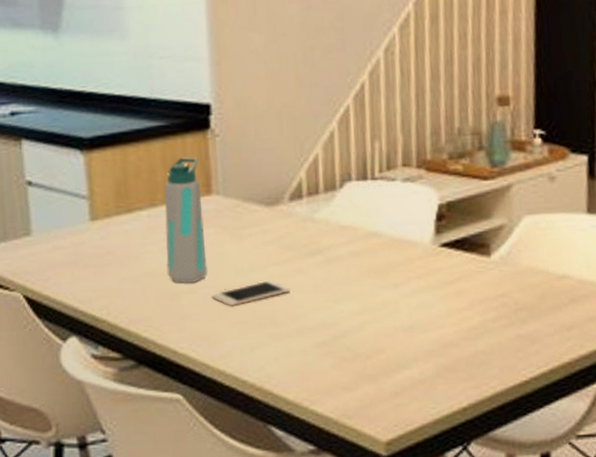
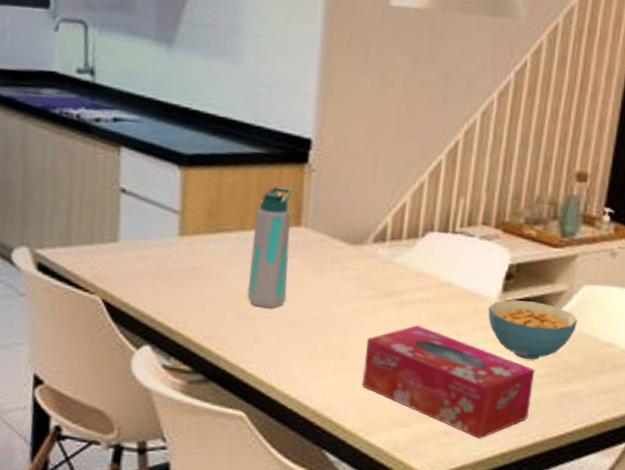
cell phone: present [211,280,290,307] -> none [286,314,362,335]
tissue box: none [298,281,486,395] -> present [362,324,535,439]
cereal bowl: none [423,240,524,303] -> present [488,300,578,359]

